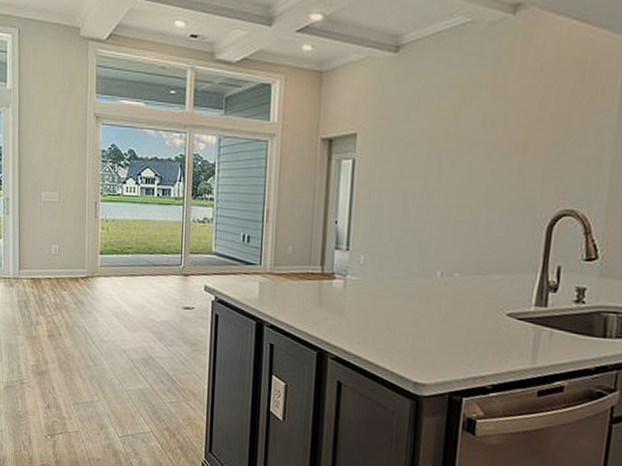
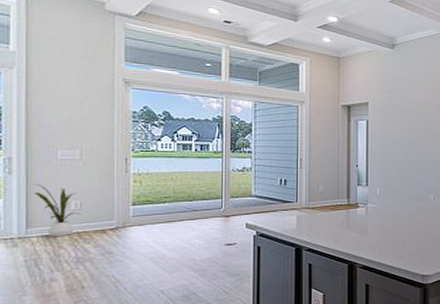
house plant: none [24,225,59,281] -> present [33,184,81,237]

